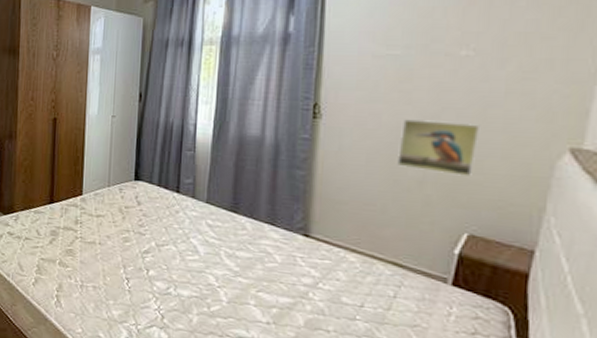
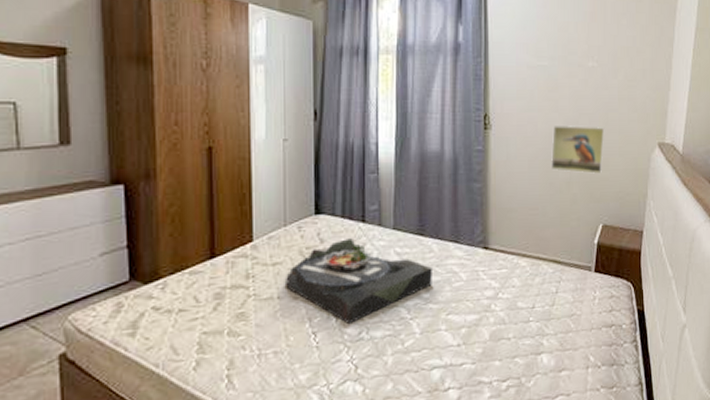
serving tray: none [106,204,244,279] -> present [286,238,432,325]

